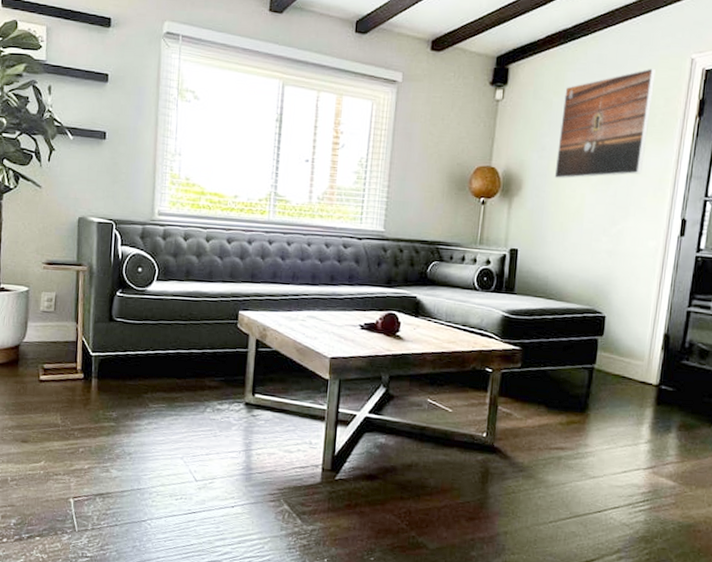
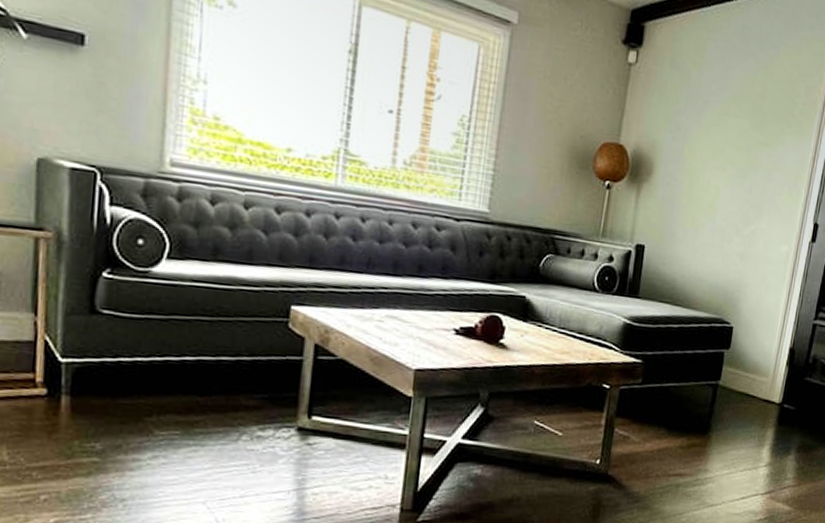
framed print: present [554,68,656,179] -> none [688,49,799,170]

